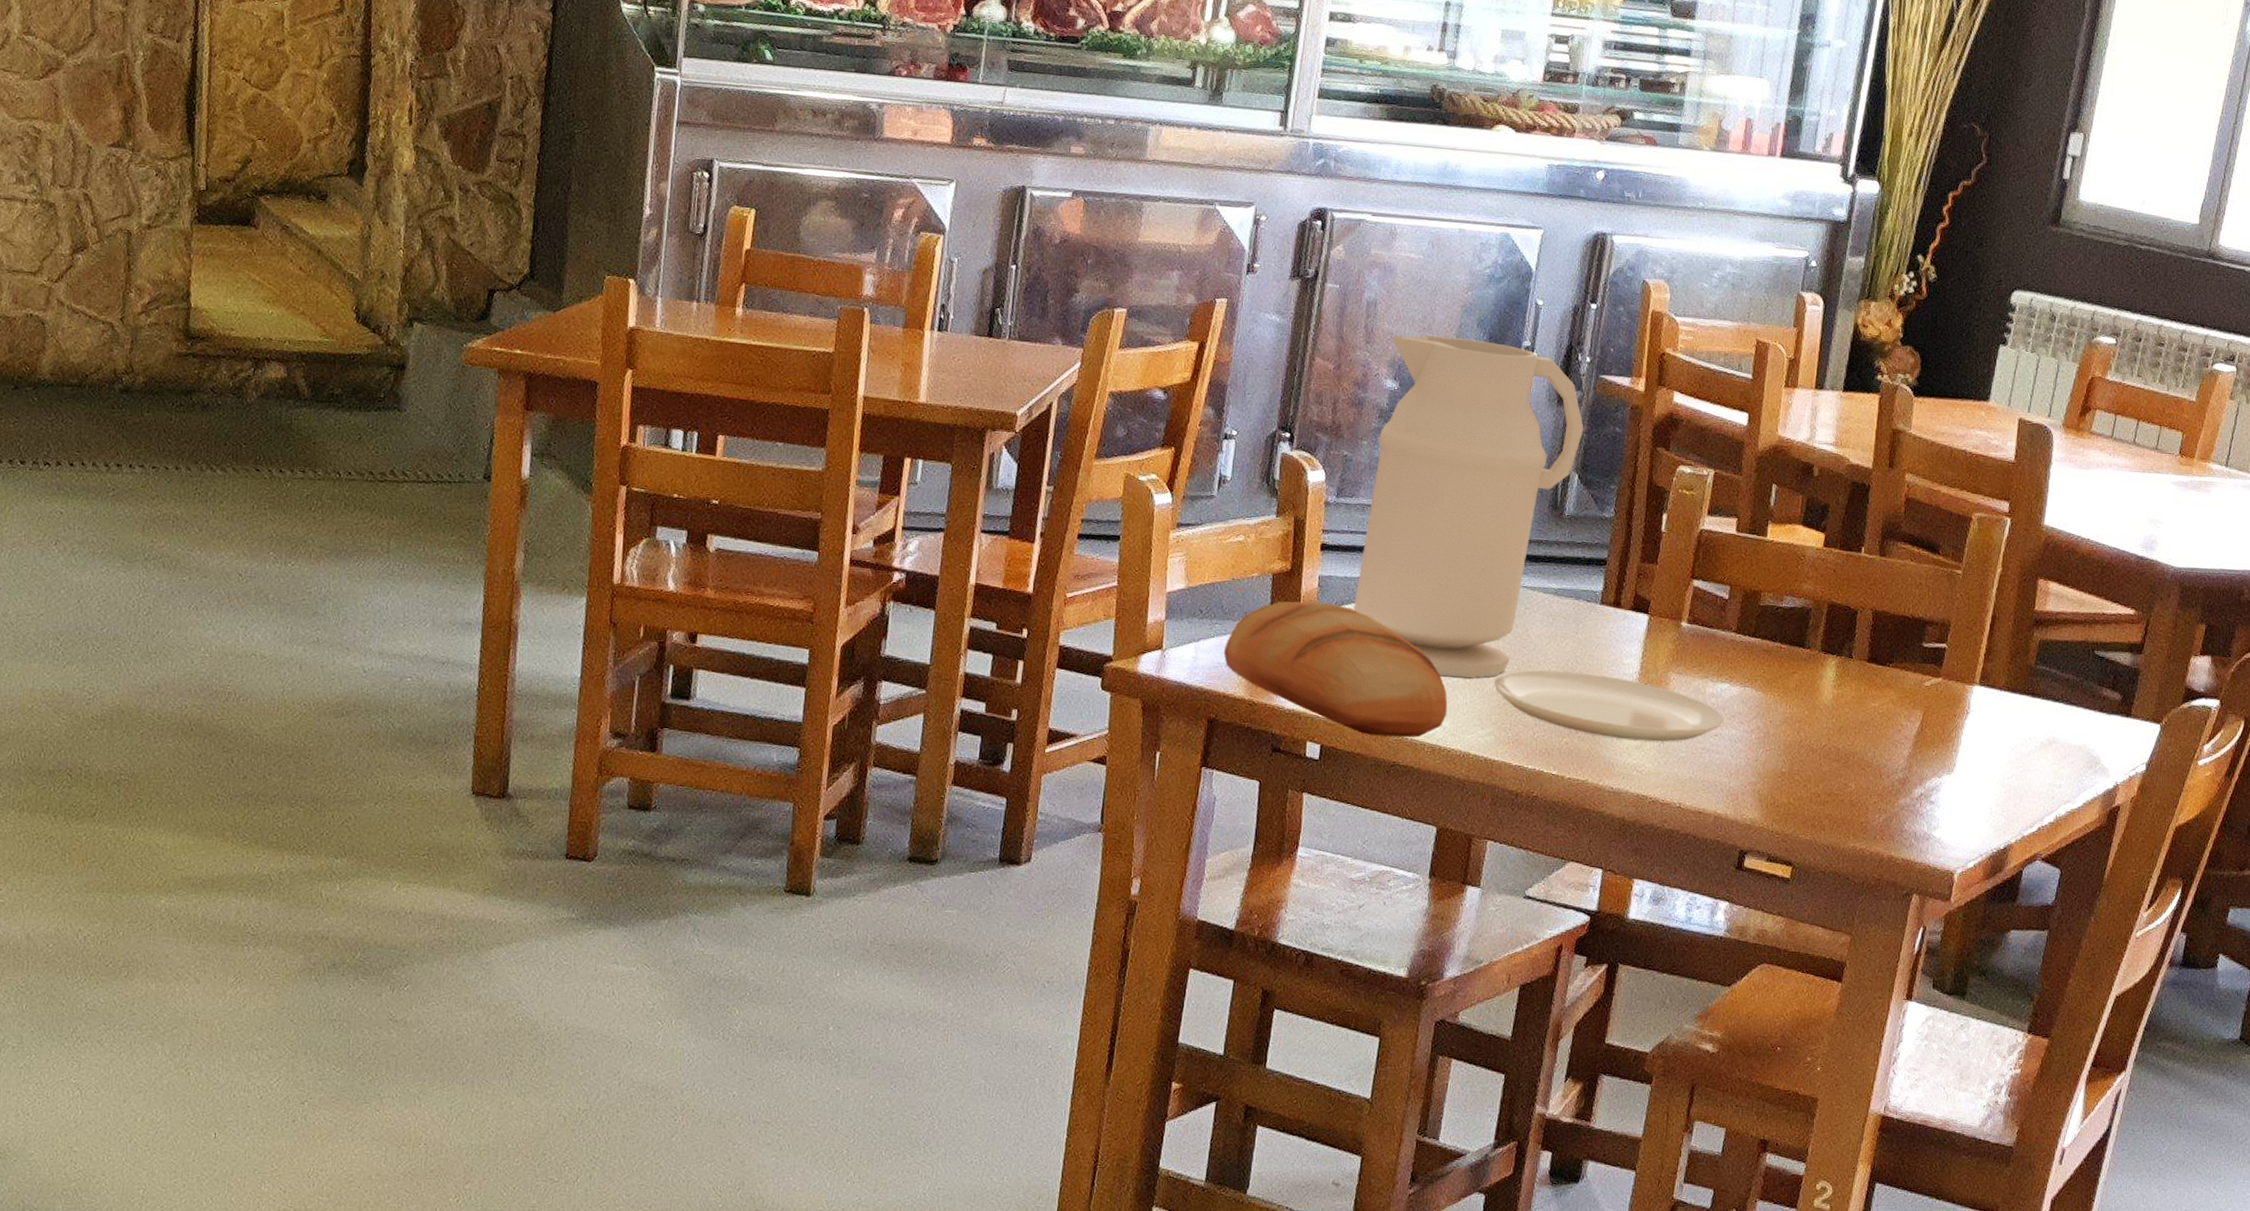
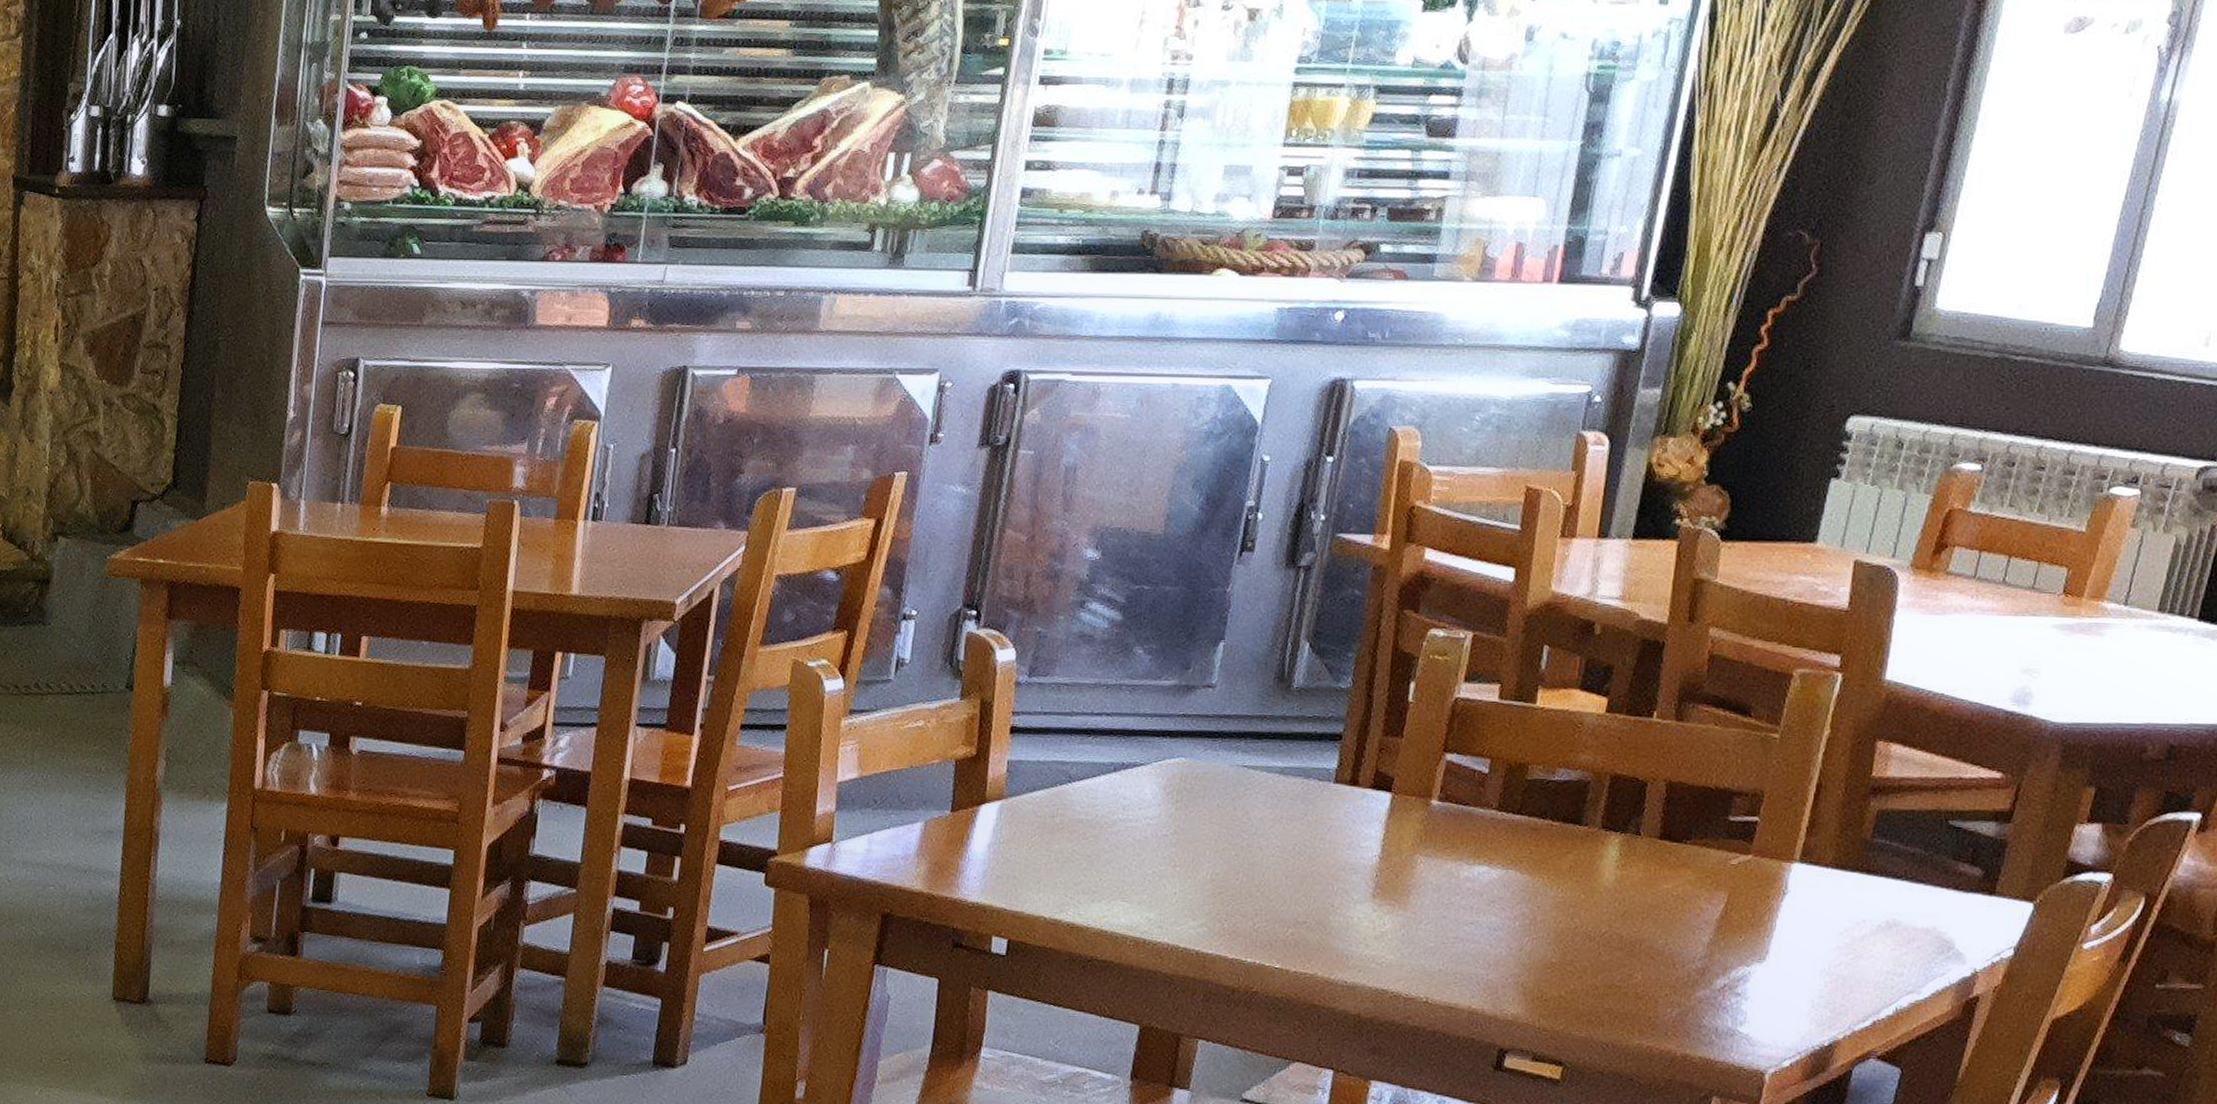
bread: present [1223,601,1448,738] -> none [899,788,1154,931]
water jug: present [1353,335,1584,678] -> none [1047,500,1317,866]
plate: present [1493,670,1724,742] -> none [1207,855,1482,931]

